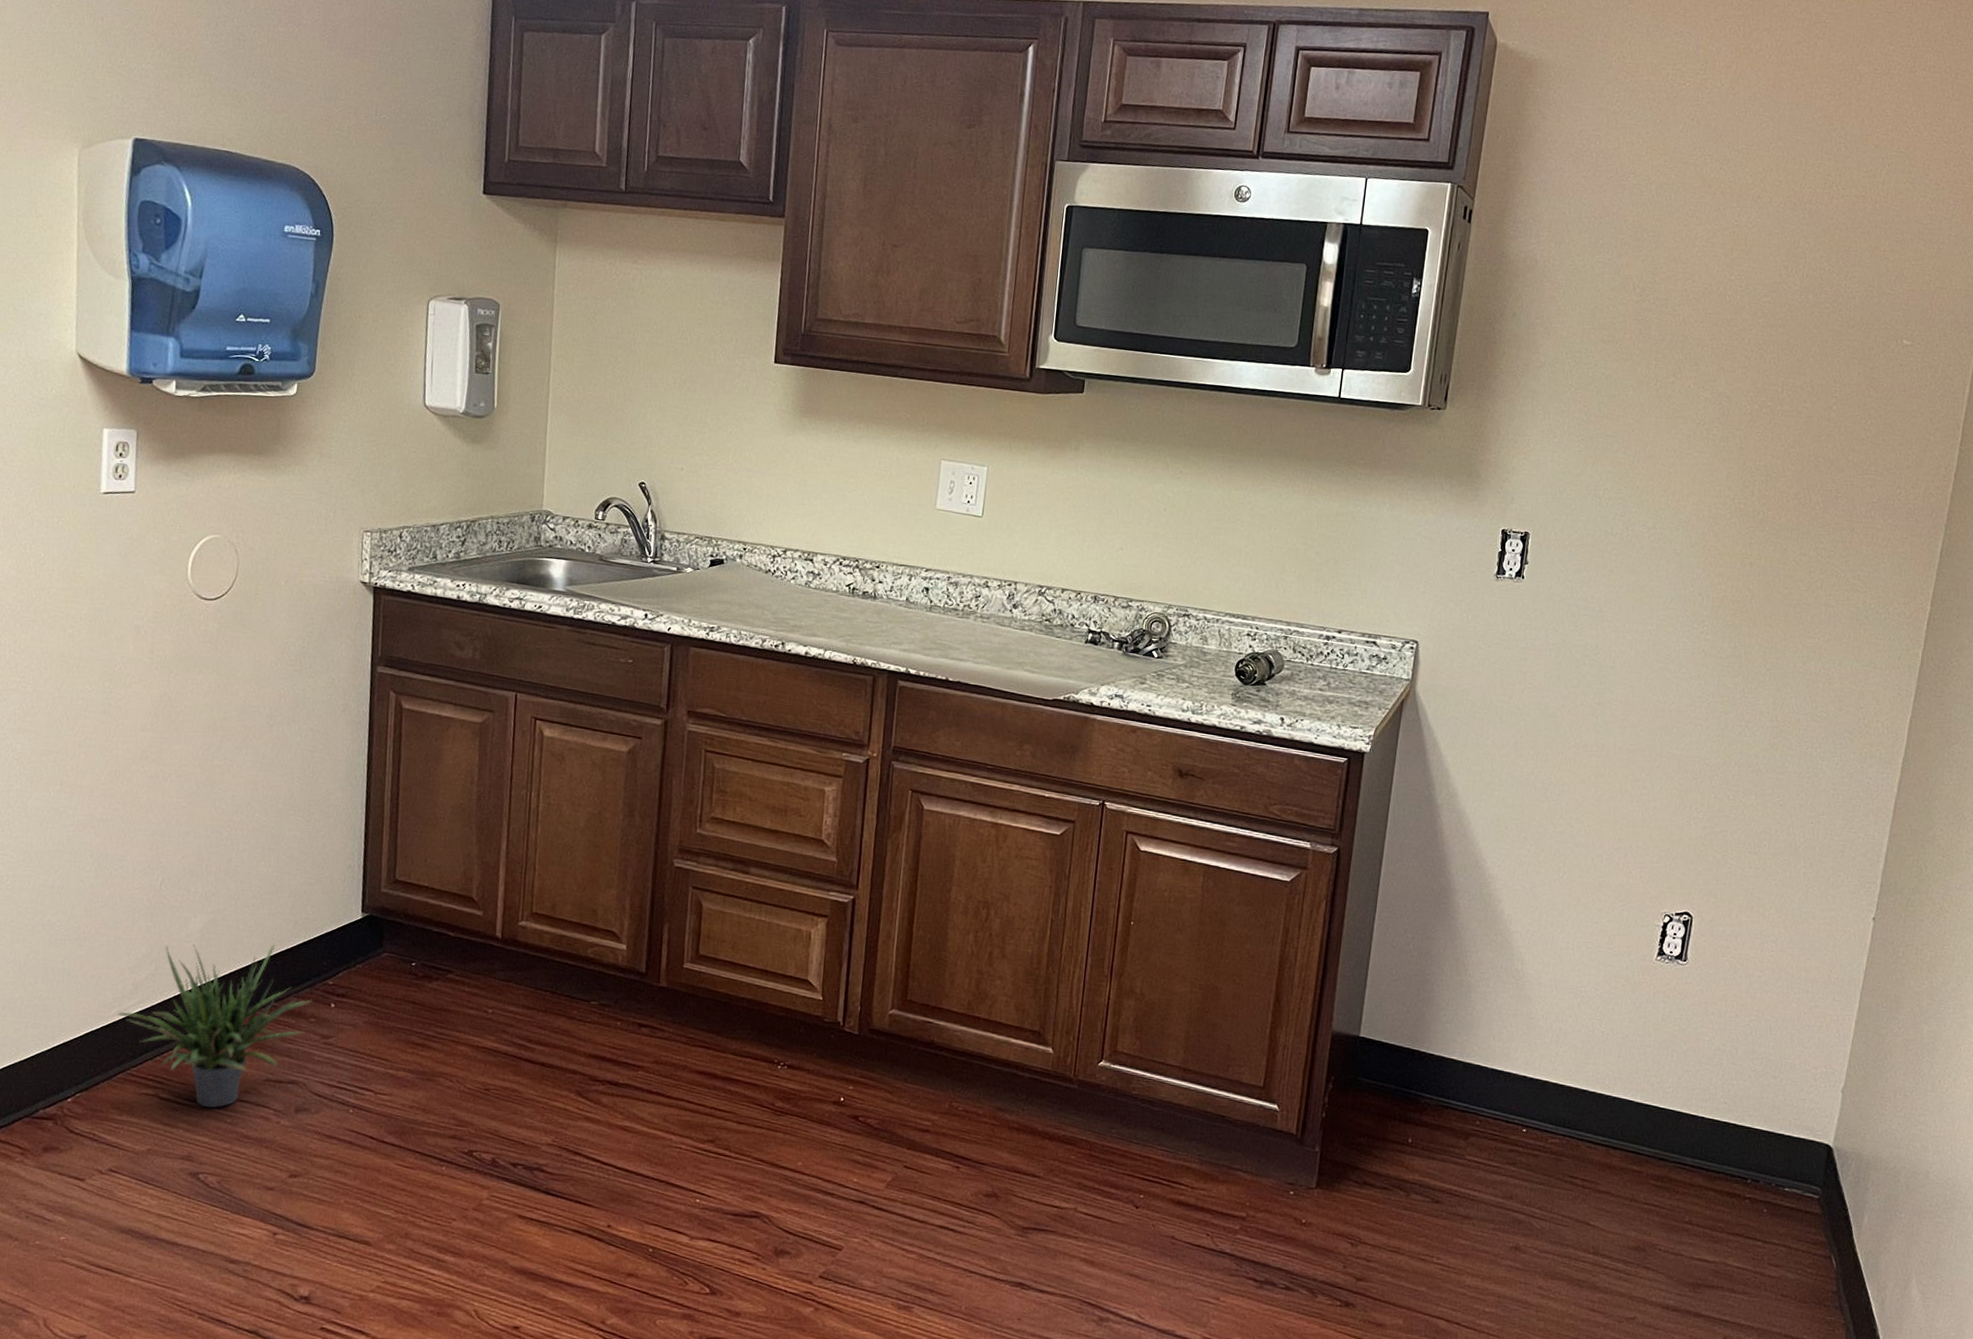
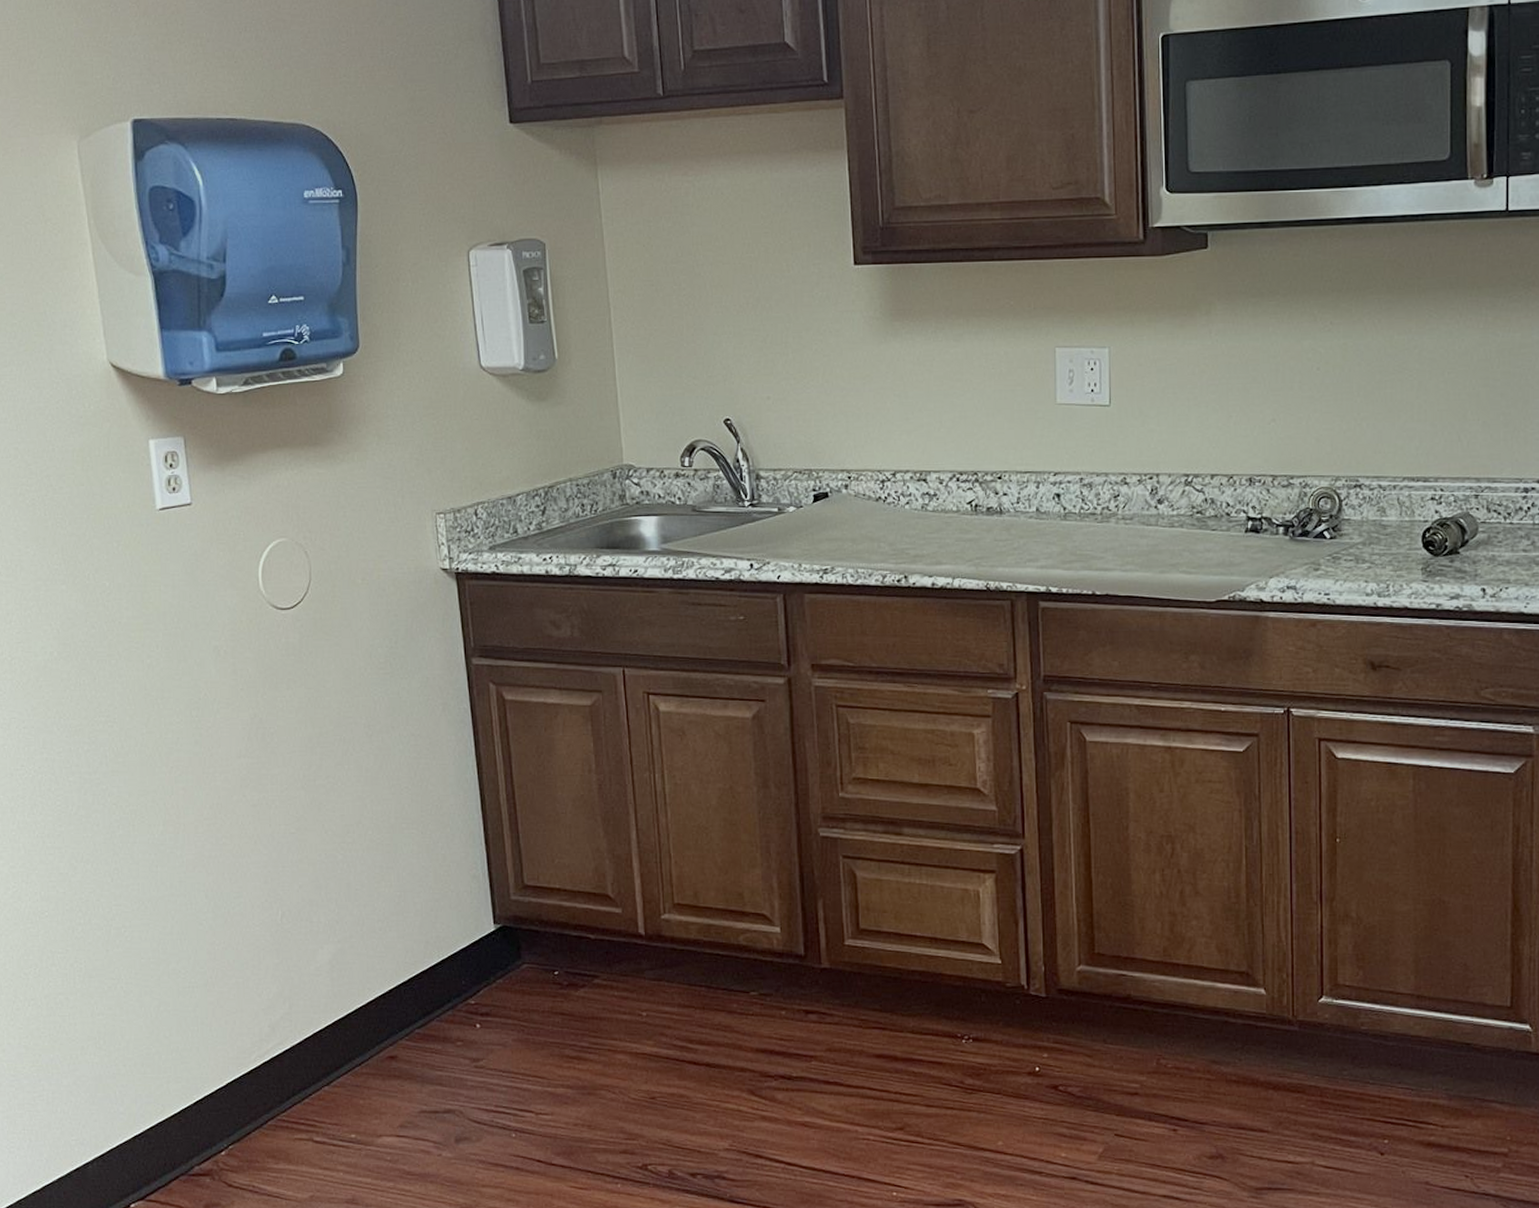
potted plant: present [117,944,312,1108] -> none [258,968,456,1147]

